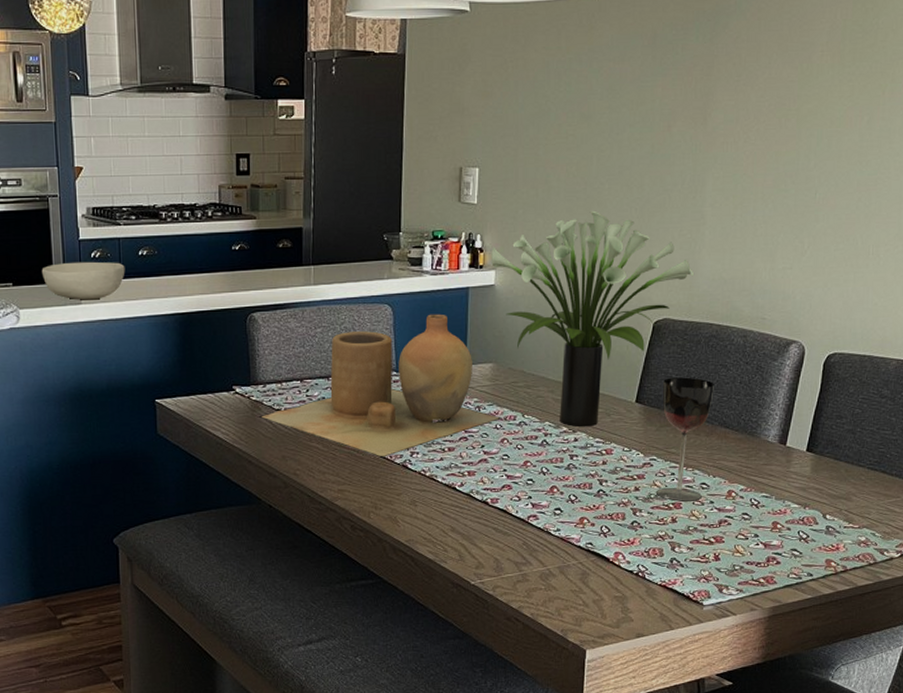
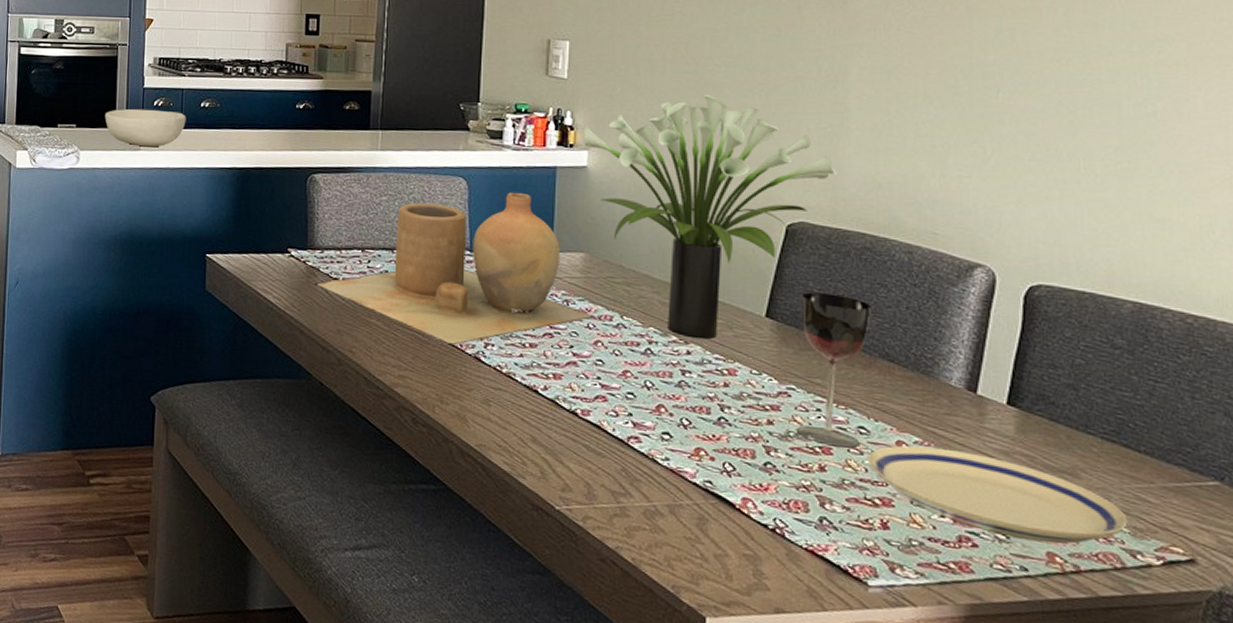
plate: none [707,491,880,553] -> present [867,445,1128,544]

